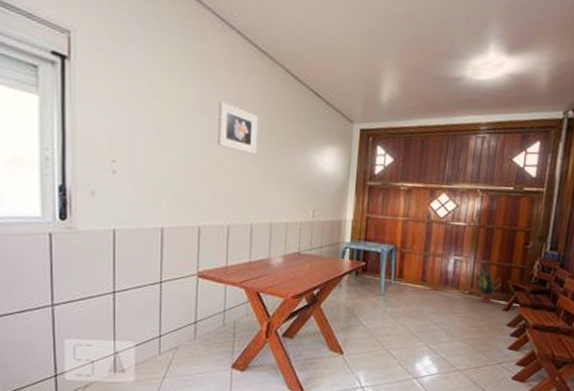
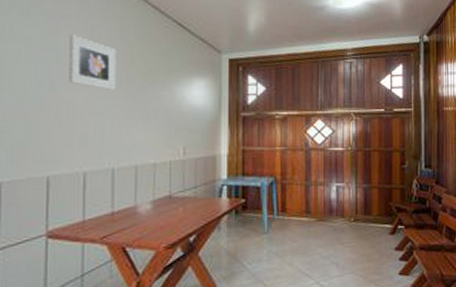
potted plant: present [475,267,501,304] -> none [359,191,384,230]

